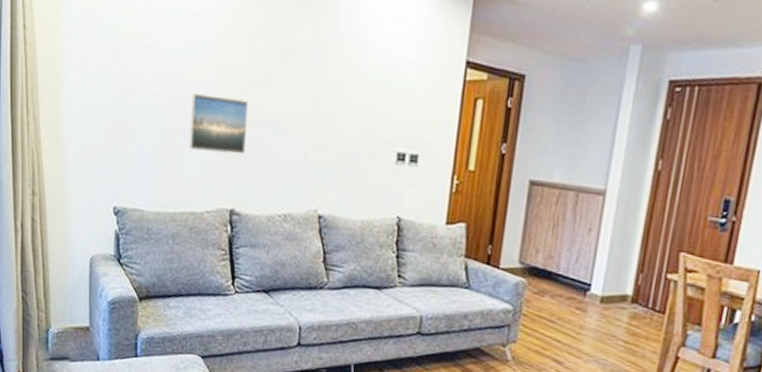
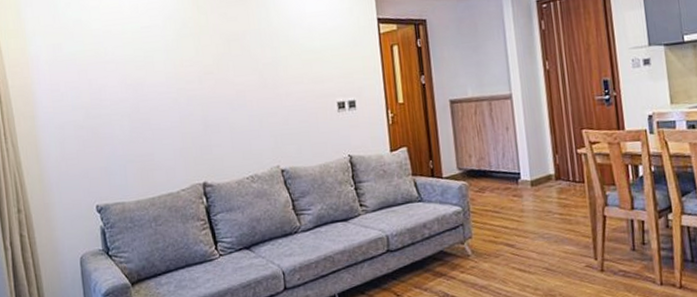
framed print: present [188,93,249,155] -> none [153,87,208,140]

